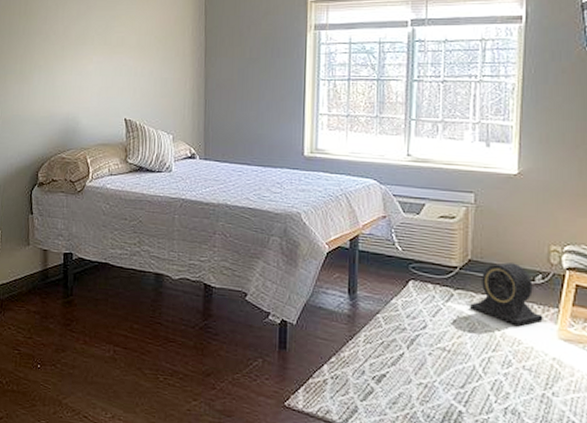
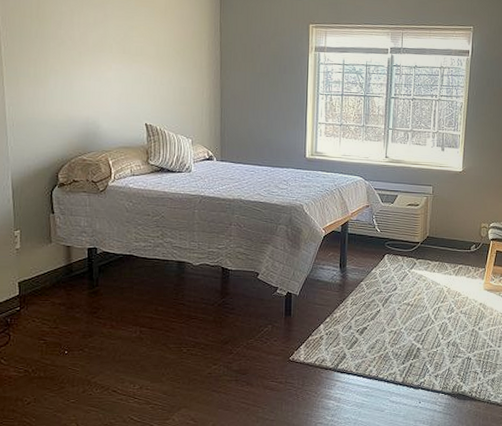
speaker: present [470,262,543,326] -> none [427,237,475,282]

